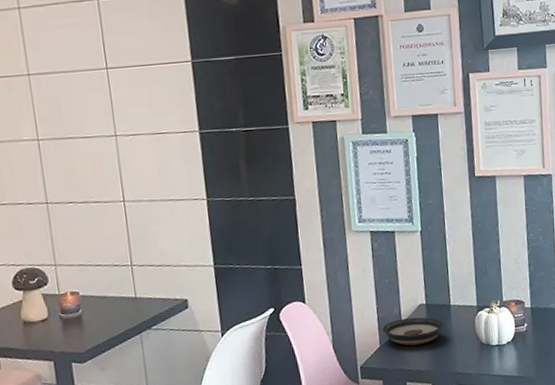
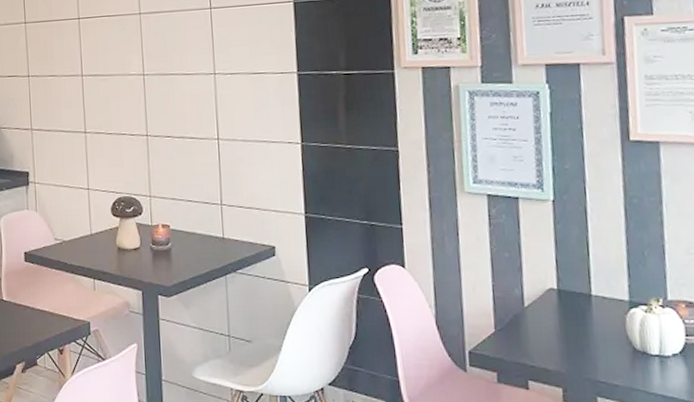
saucer: present [382,317,444,346] -> none [499,303,582,338]

